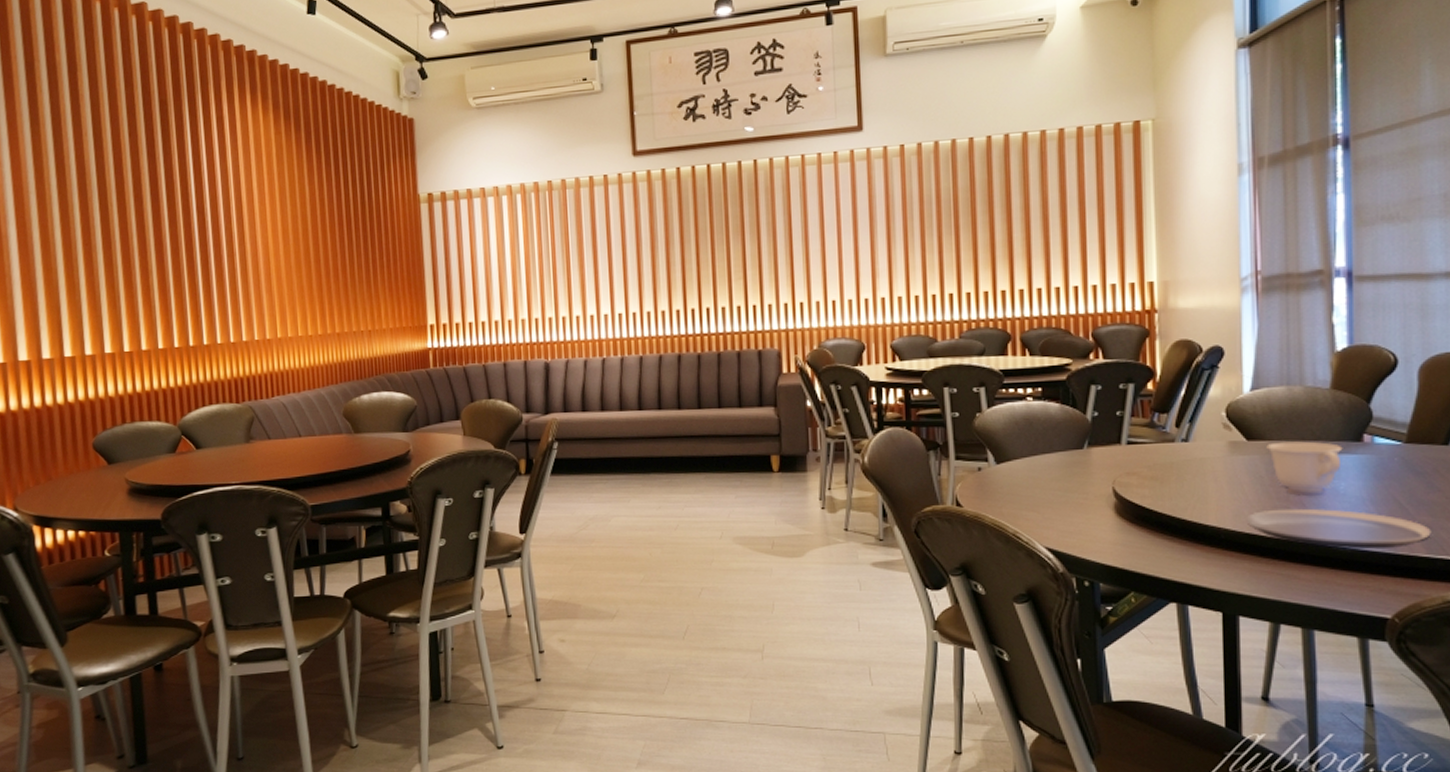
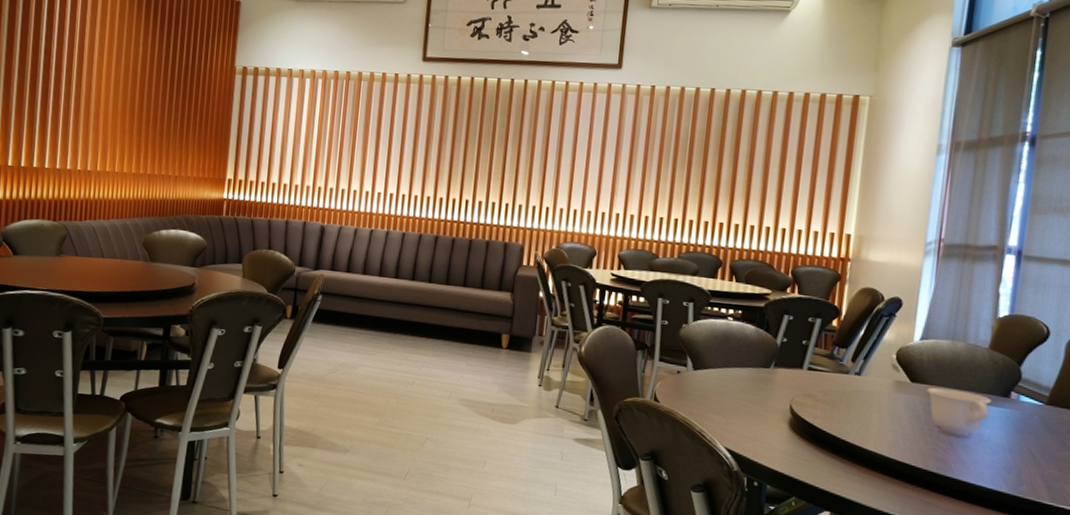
plate: present [1246,508,1431,550] -> none [900,444,1058,494]

